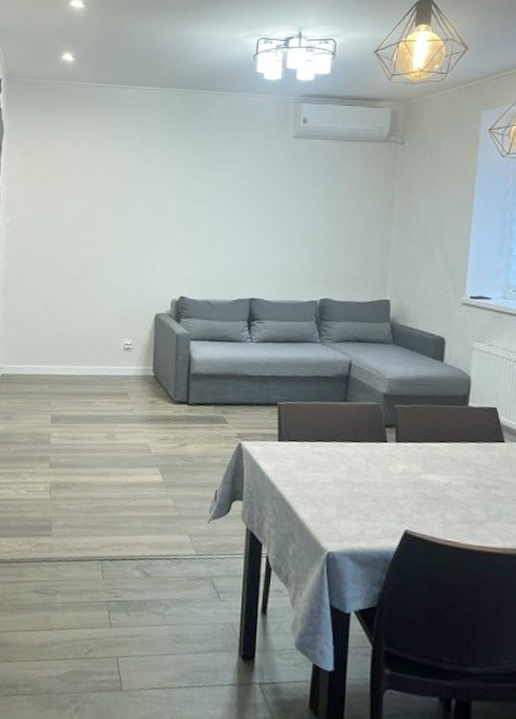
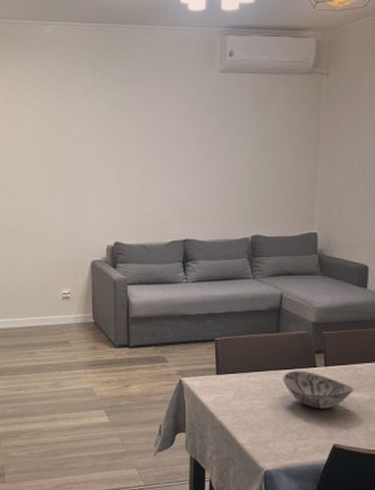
decorative bowl: none [350,443,429,490] -> present [283,370,354,409]

